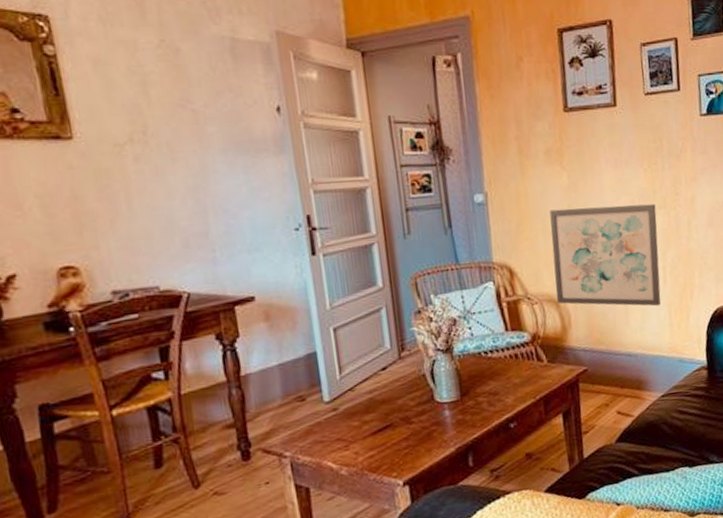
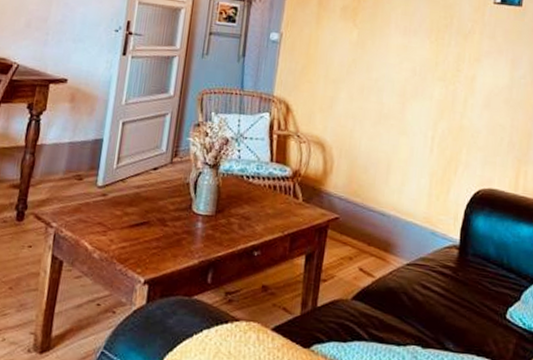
wall art: present [549,203,661,307] -> none [323,60,436,173]

